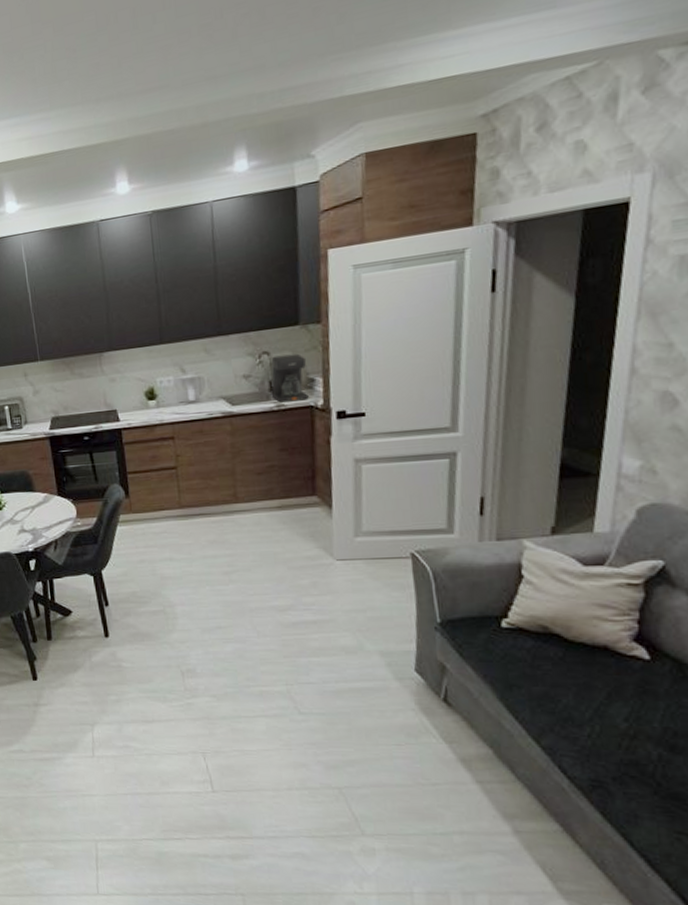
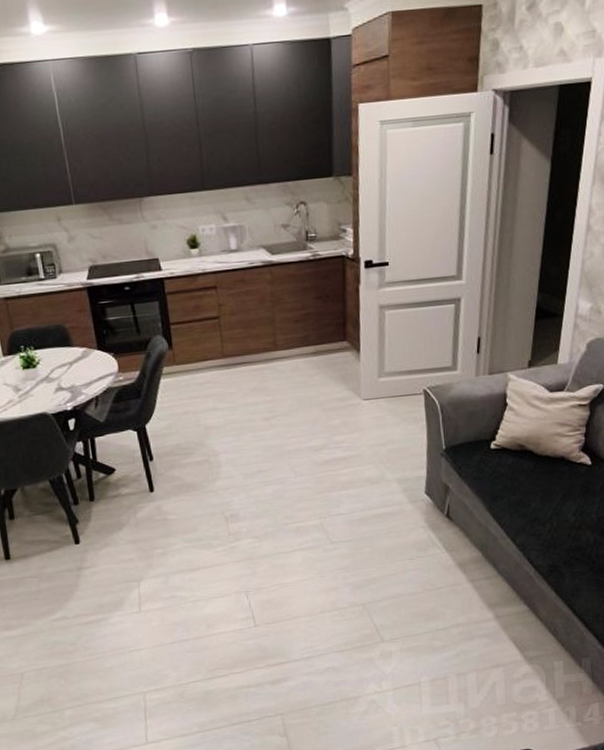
coffee maker: present [271,353,309,403] -> none [307,204,341,252]

